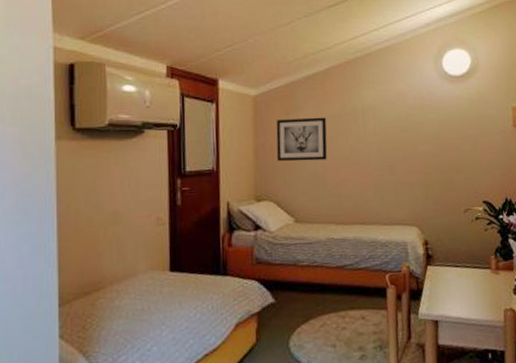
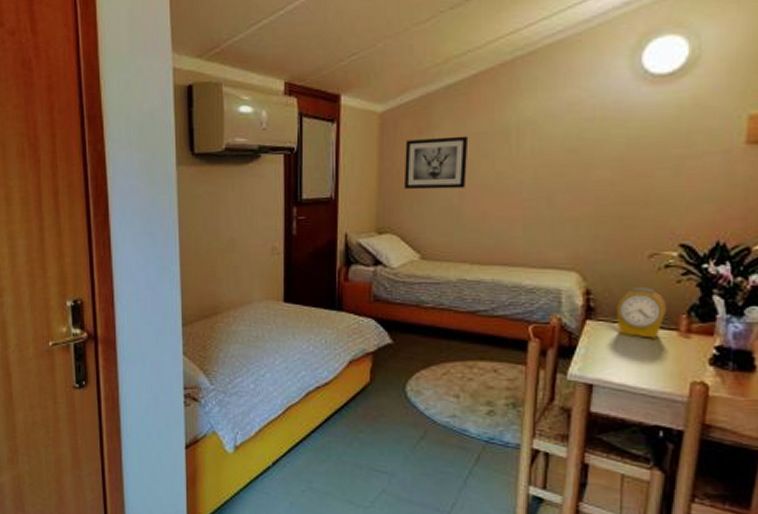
alarm clock: none [447,236,481,277] -> present [615,288,666,338]

